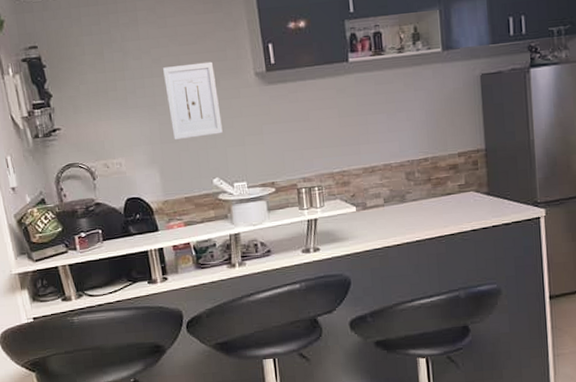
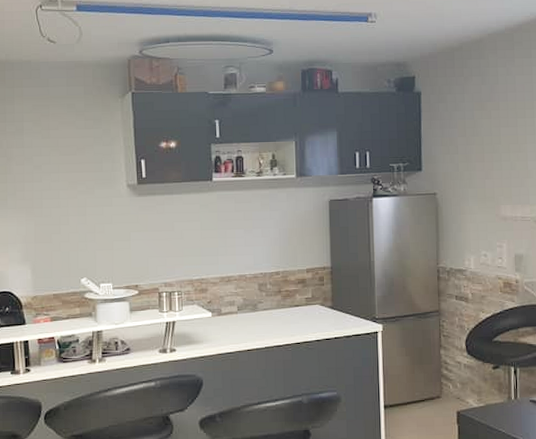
wall art: present [163,61,223,140] -> none [43,171,93,240]

